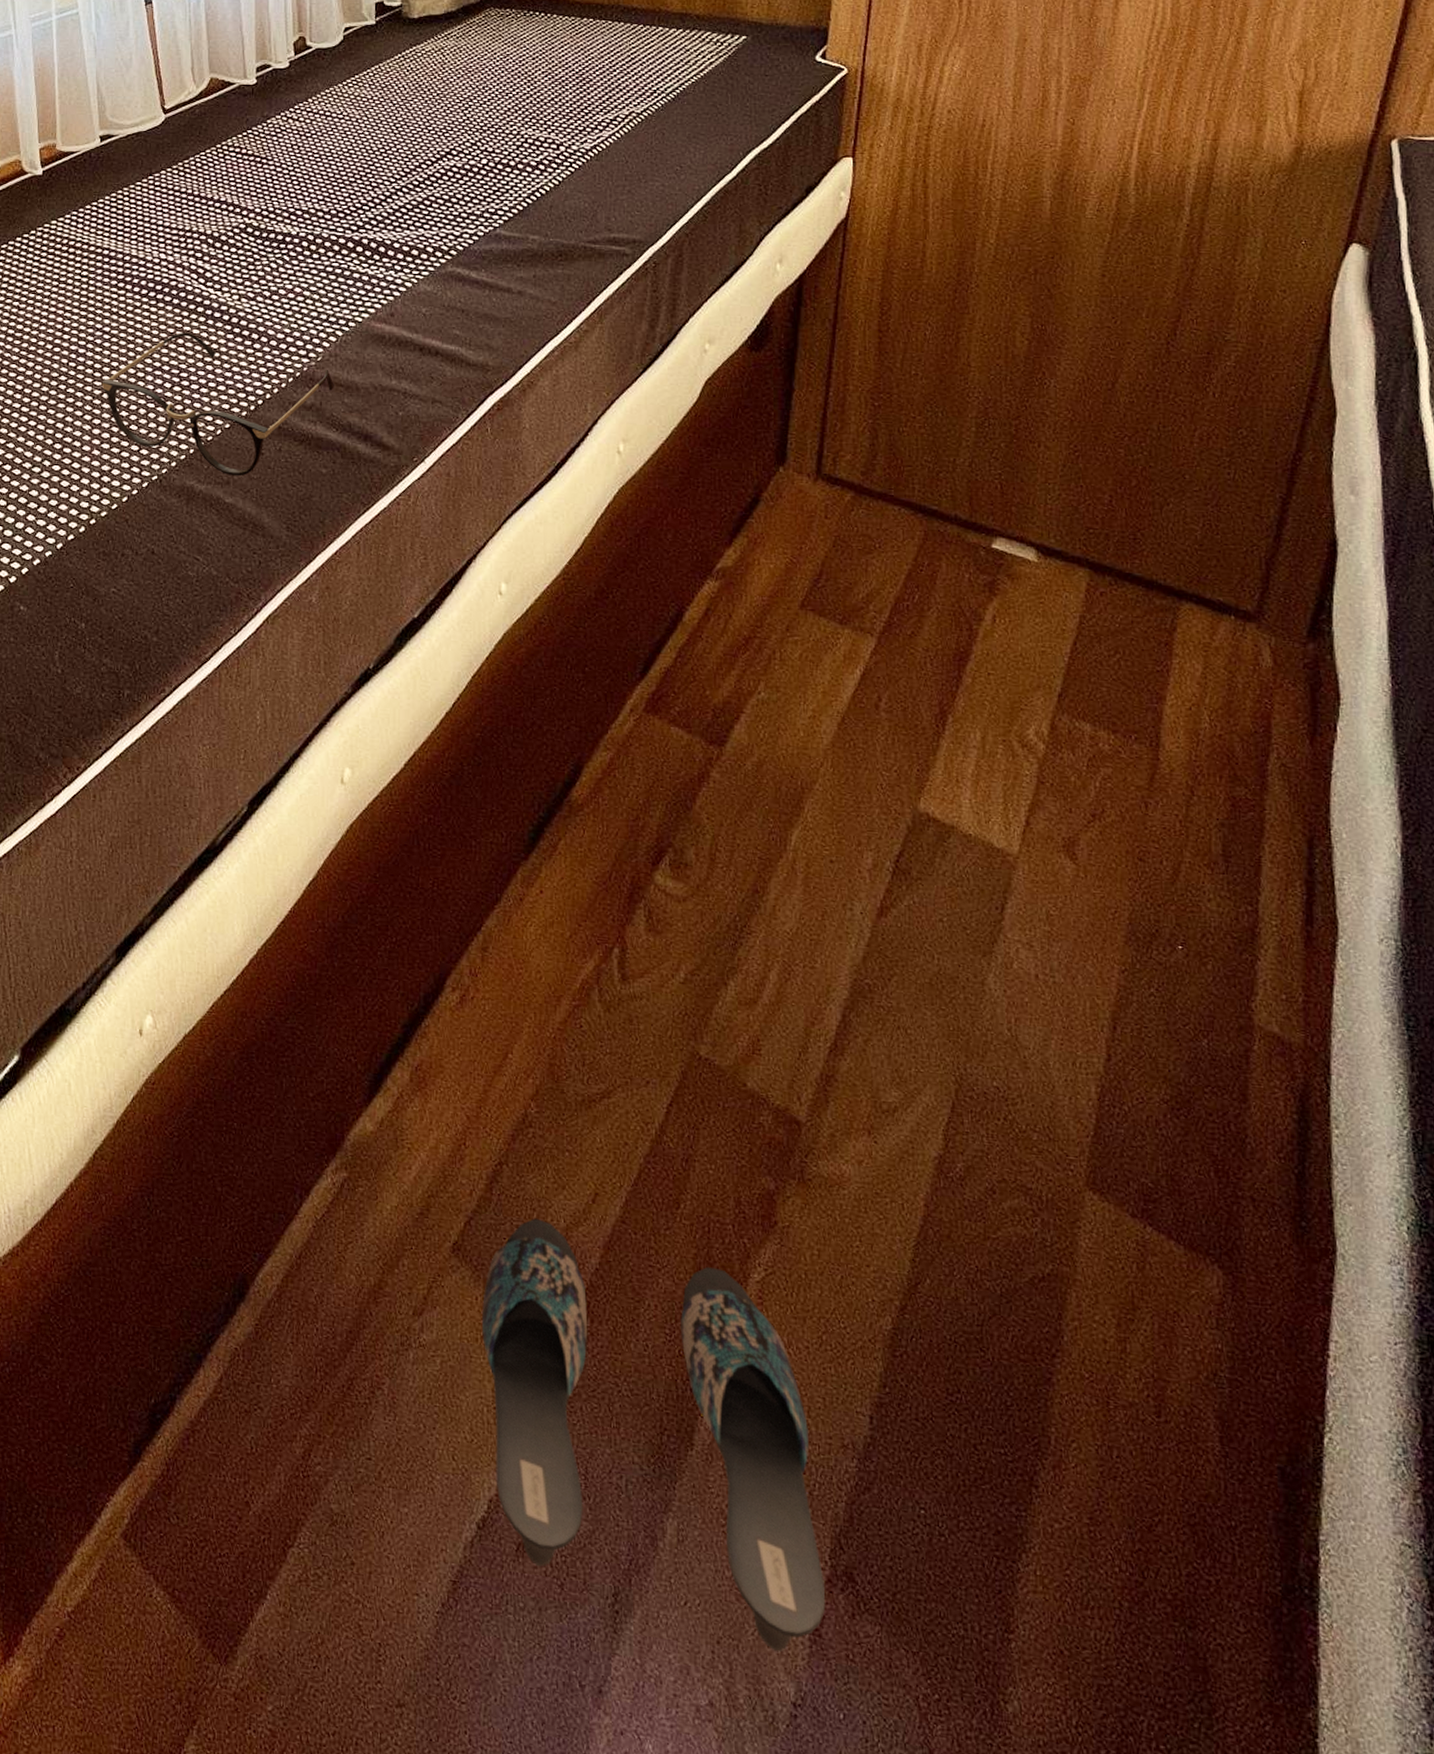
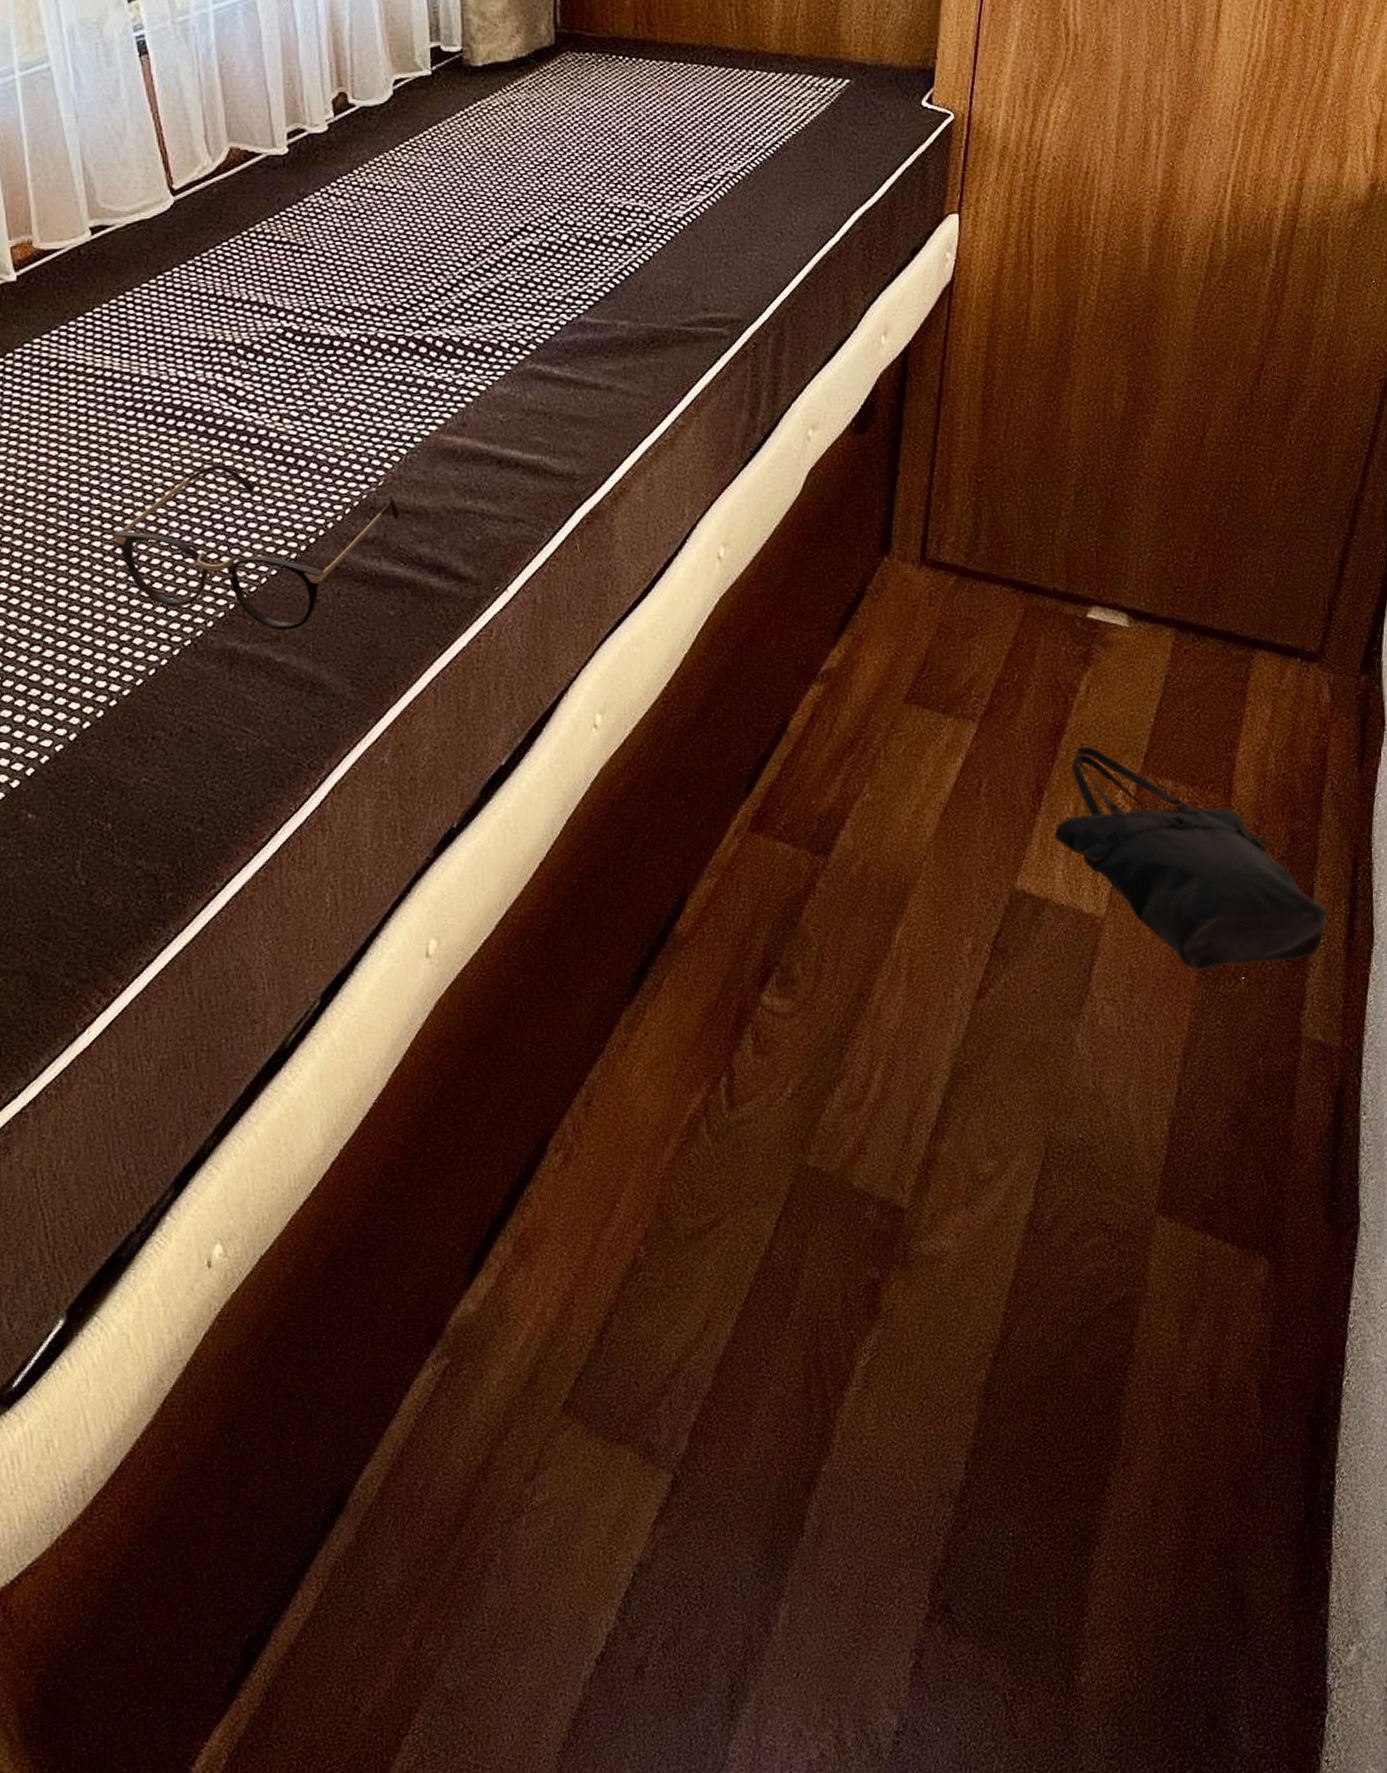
slippers: present [482,1218,825,1652] -> none [595,1358,924,1693]
tote bag: none [960,675,1280,938] -> present [1054,746,1328,971]

